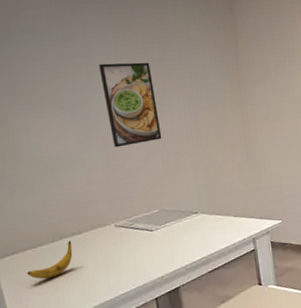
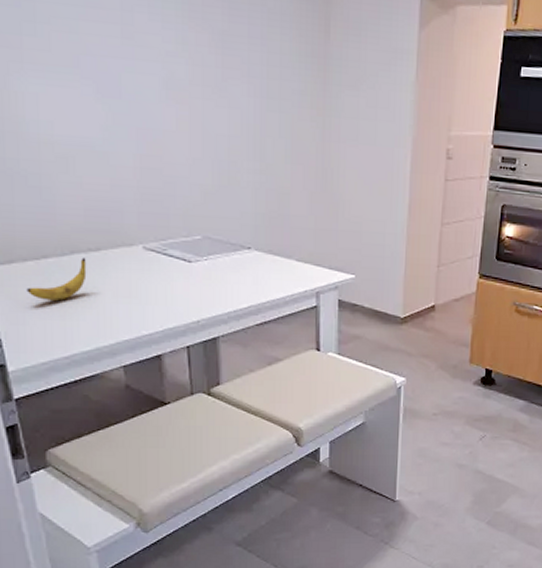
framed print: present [99,62,162,148] -> none [139,24,215,145]

